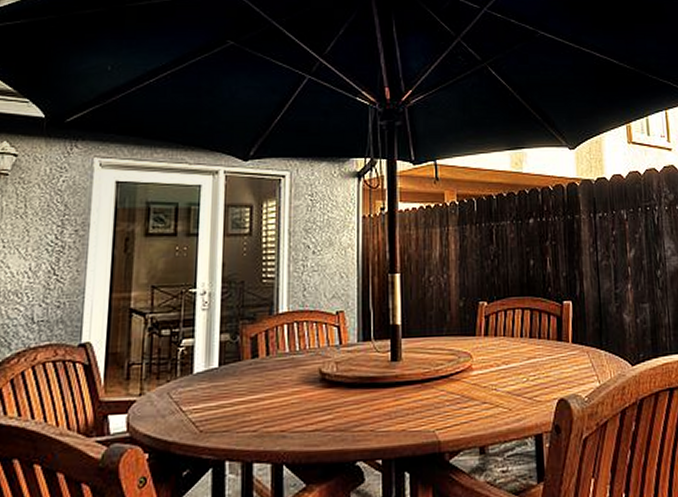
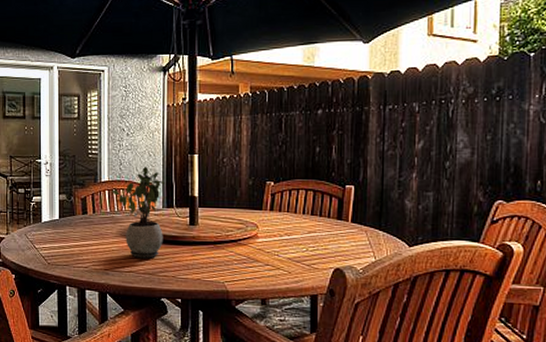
potted plant: none [292,292,360,411] -> present [112,167,165,259]

